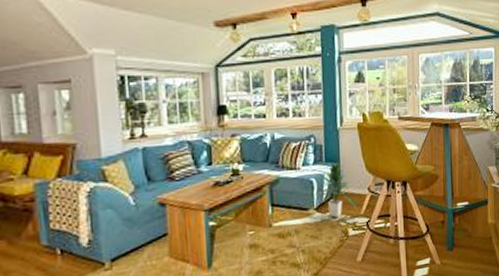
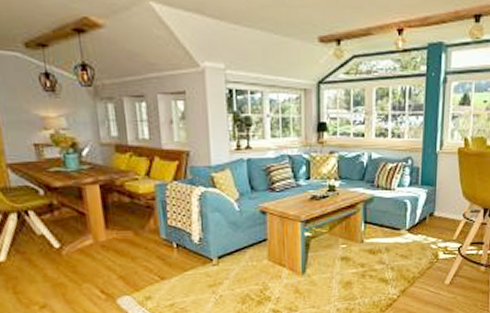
indoor plant: present [317,161,357,218] -> none [410,185,450,240]

